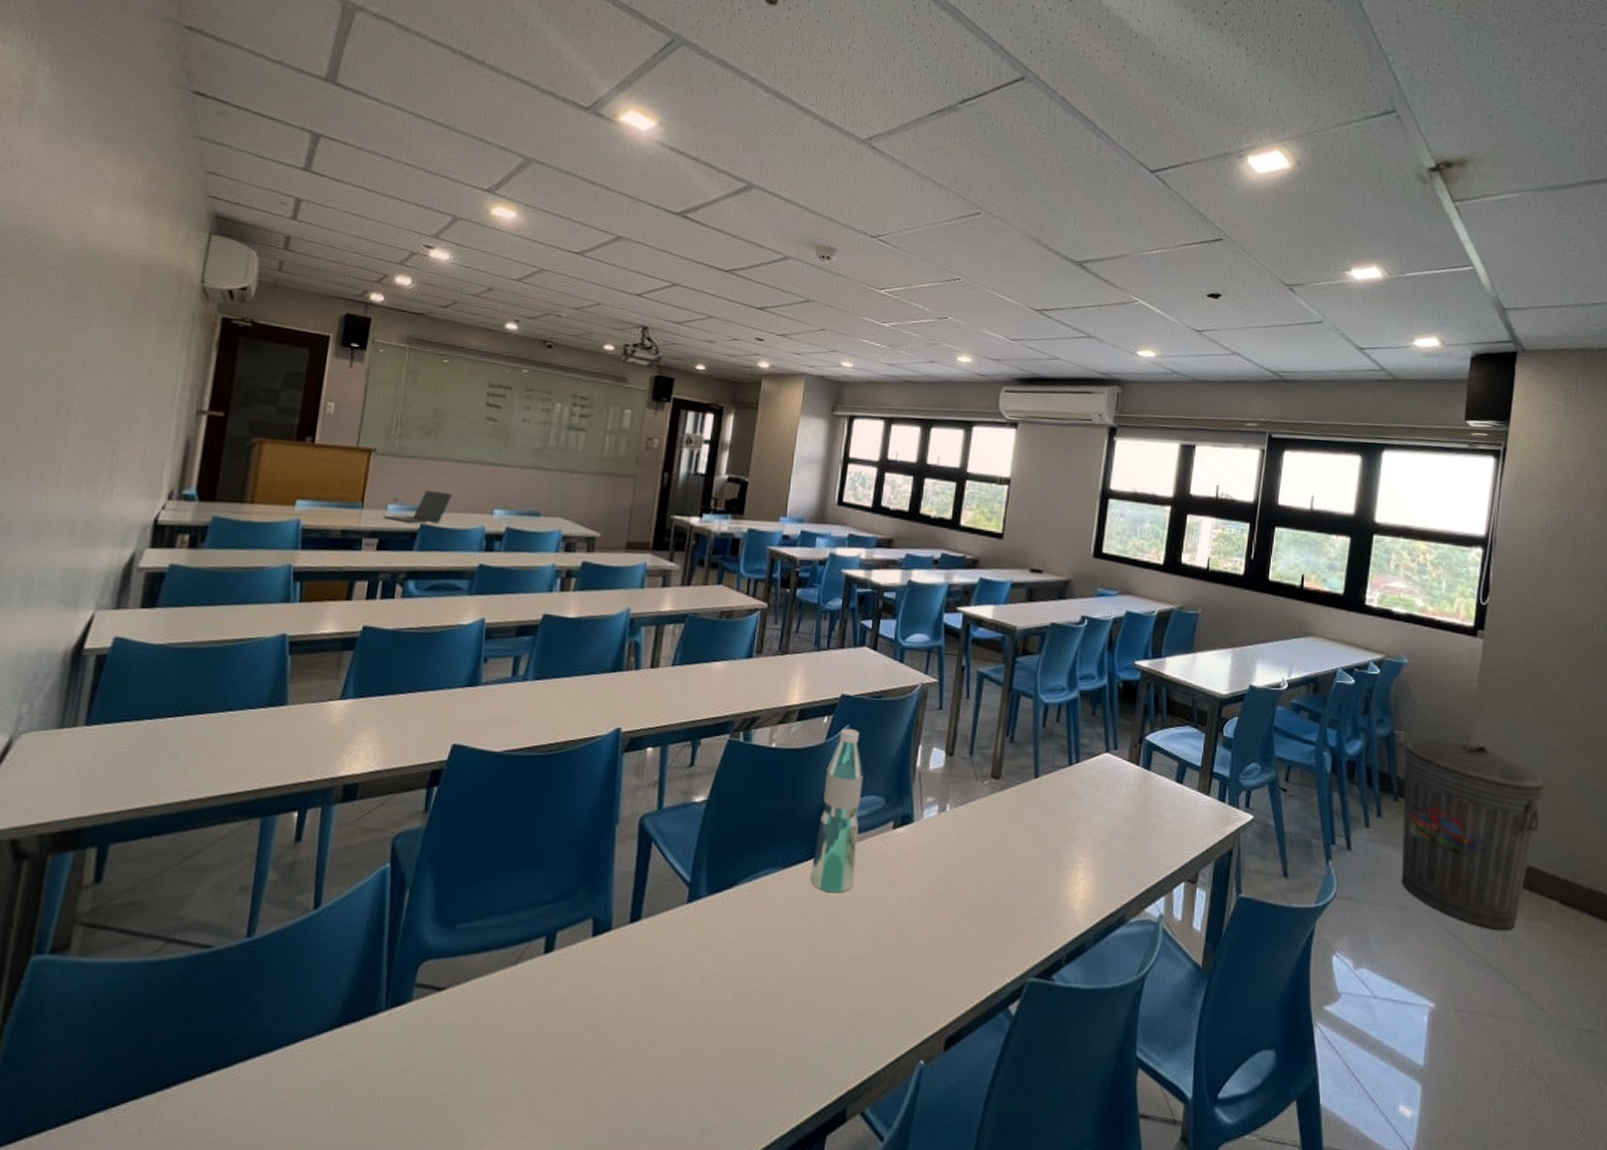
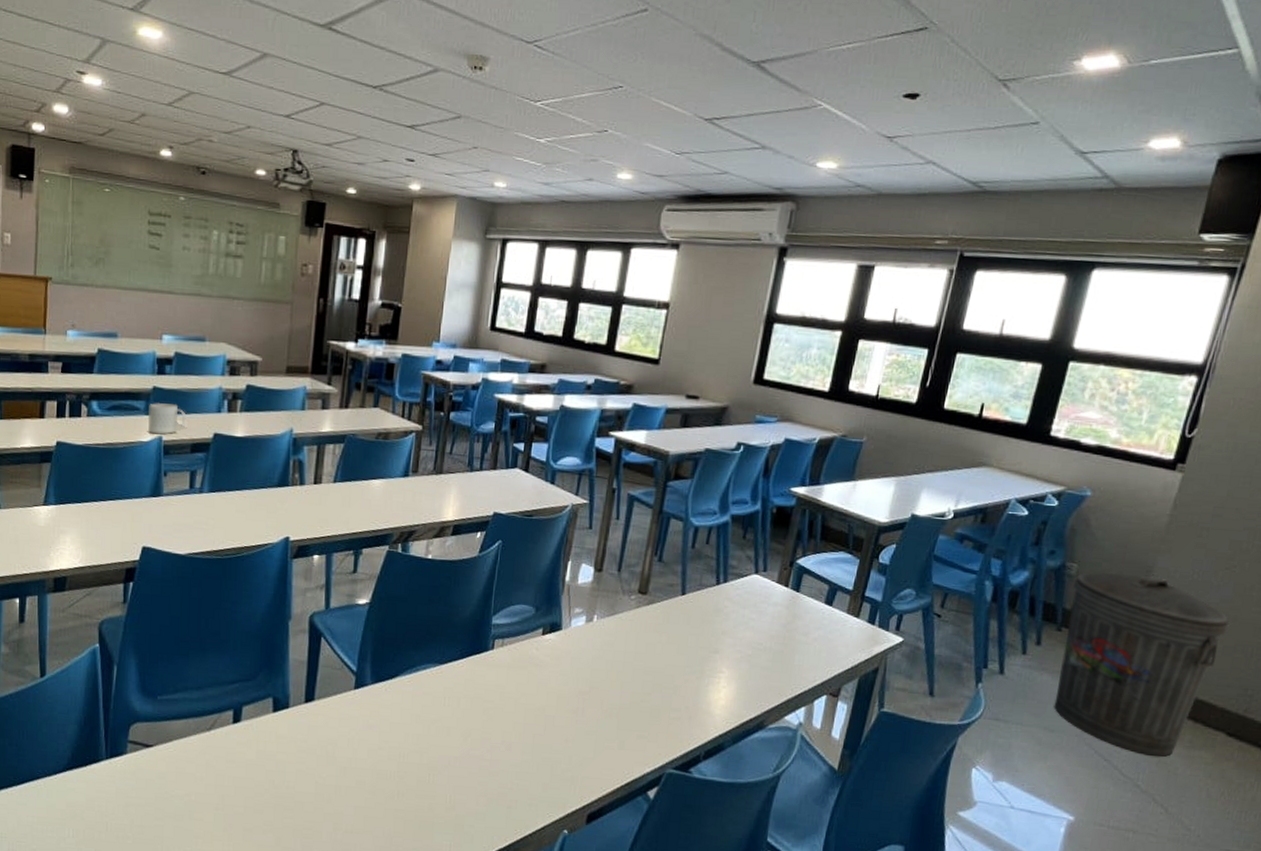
laptop: present [383,490,452,524] -> none [64,317,123,349]
mug: none [470,582,514,617] -> present [147,403,186,435]
water bottle: present [810,728,864,893] -> none [465,543,515,688]

